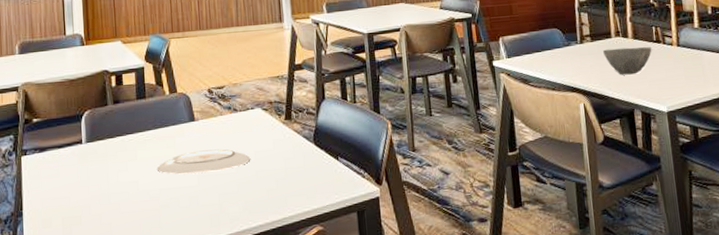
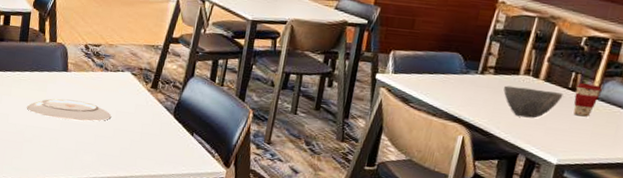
coffee cup: none [659,34,680,64] -> present [573,83,602,117]

